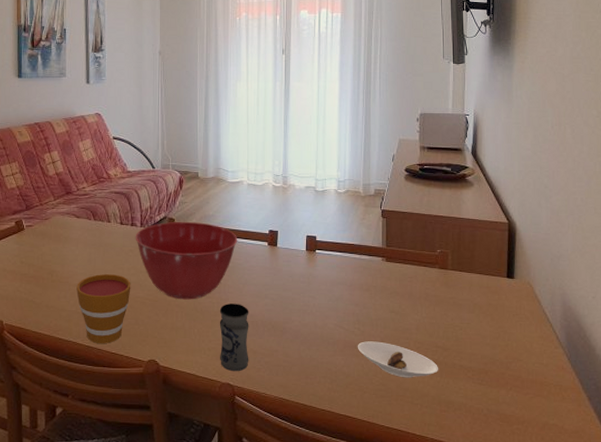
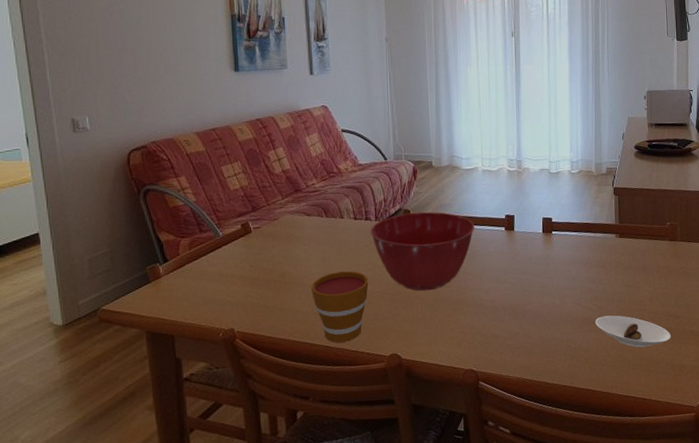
jar: present [219,304,249,372] -> none [460,290,491,358]

